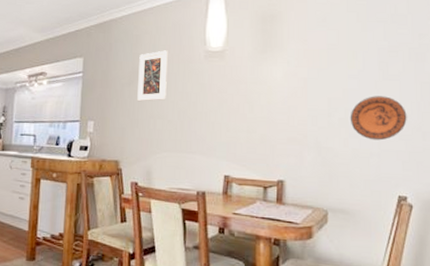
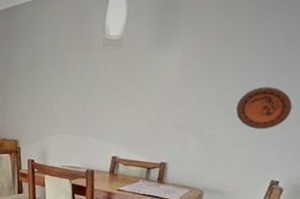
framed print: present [137,50,168,102] -> none [37,37,68,87]

